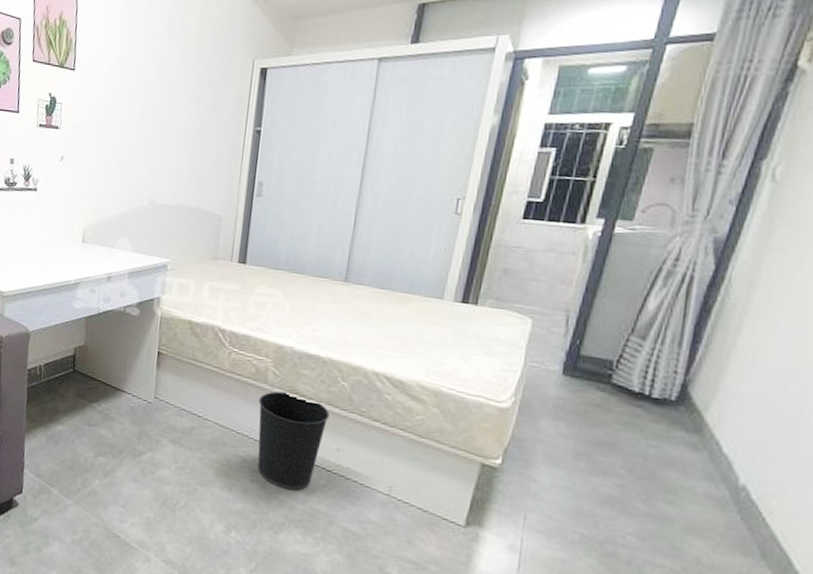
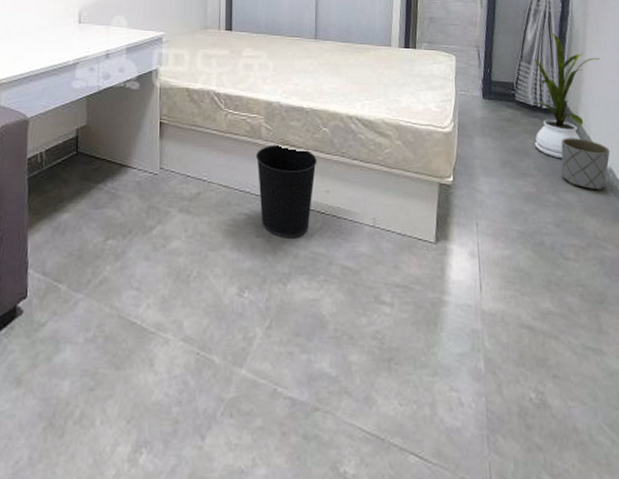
house plant: none [630,303,763,463] -> present [532,32,600,159]
planter: none [664,438,749,510] -> present [561,138,610,190]

